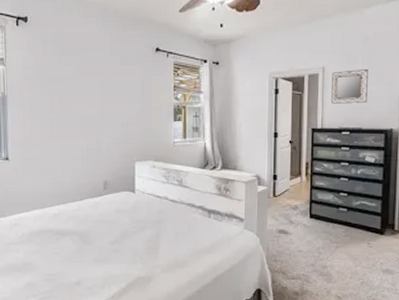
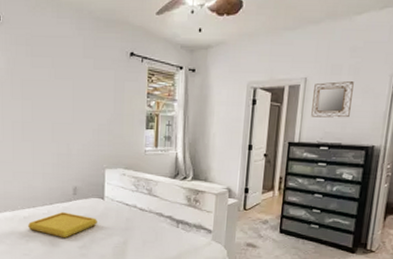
serving tray: none [57,206,129,234] -> present [27,211,97,239]

